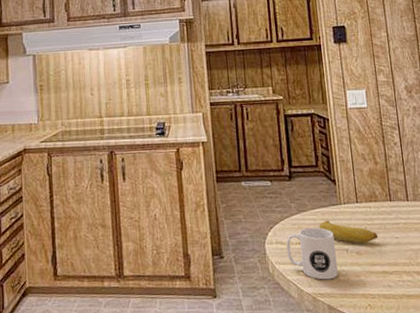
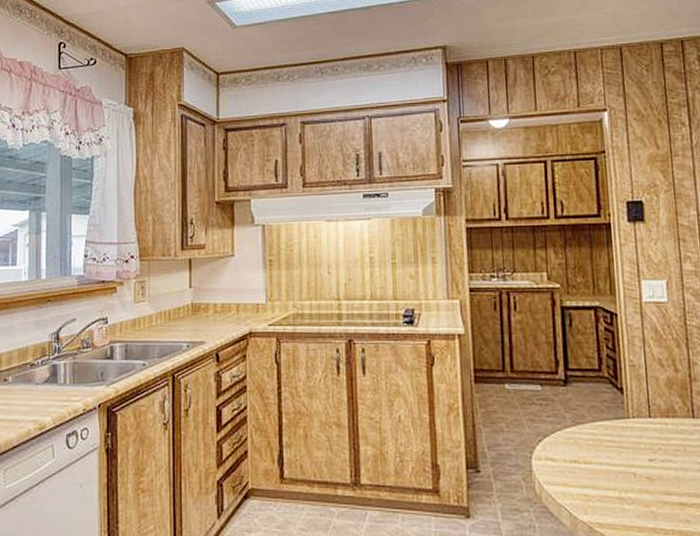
mug: present [286,227,338,280] -> none [558,443,622,508]
banana: present [319,220,379,244] -> none [600,436,676,468]

